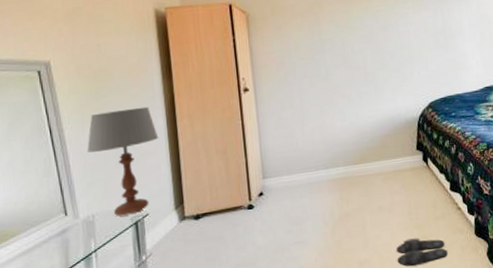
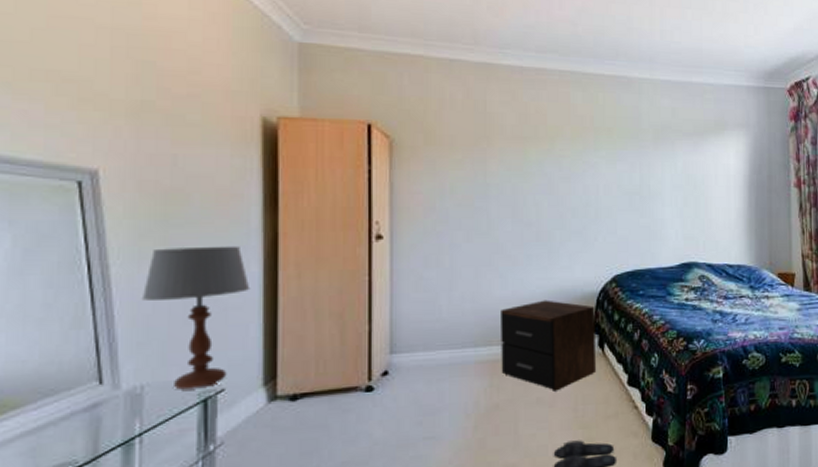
nightstand: none [343,126,424,200] -> present [501,300,597,391]

